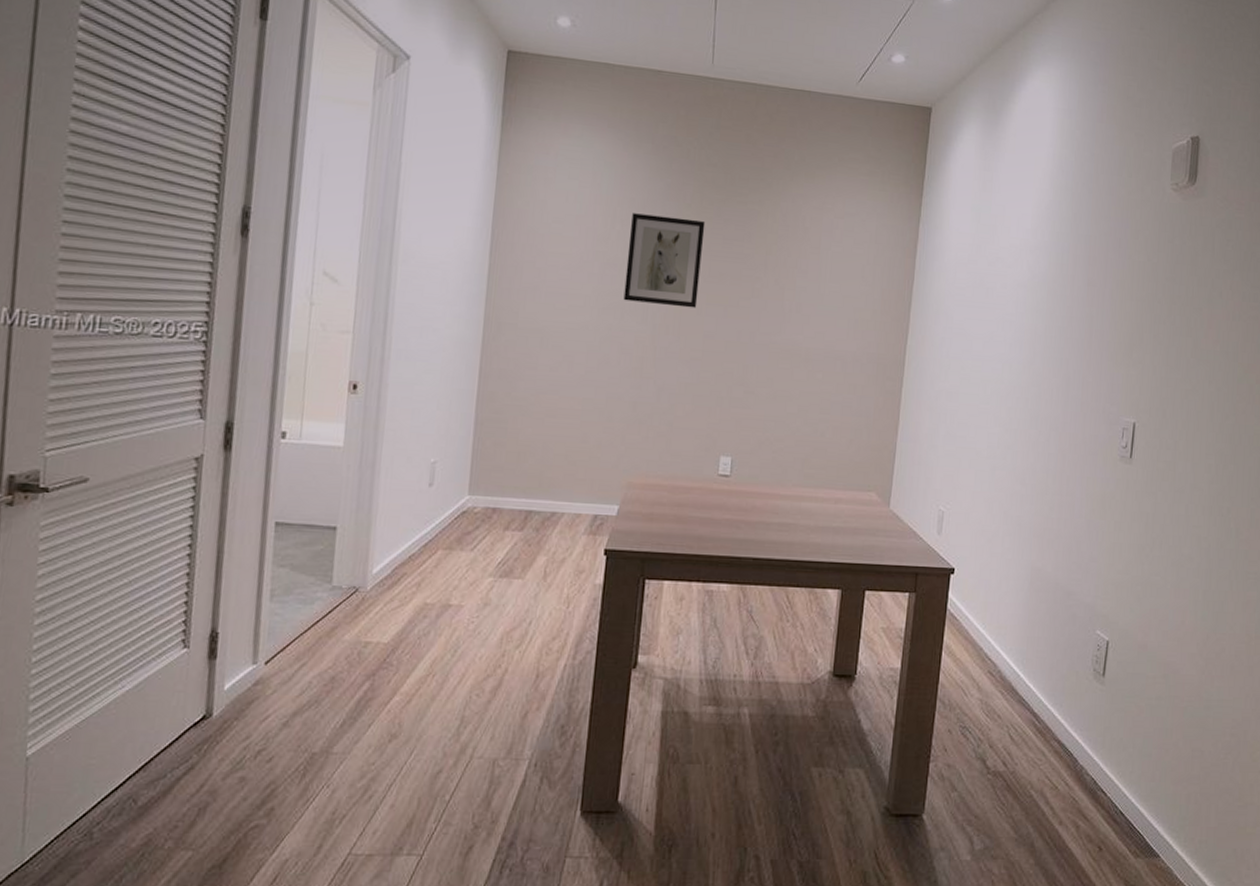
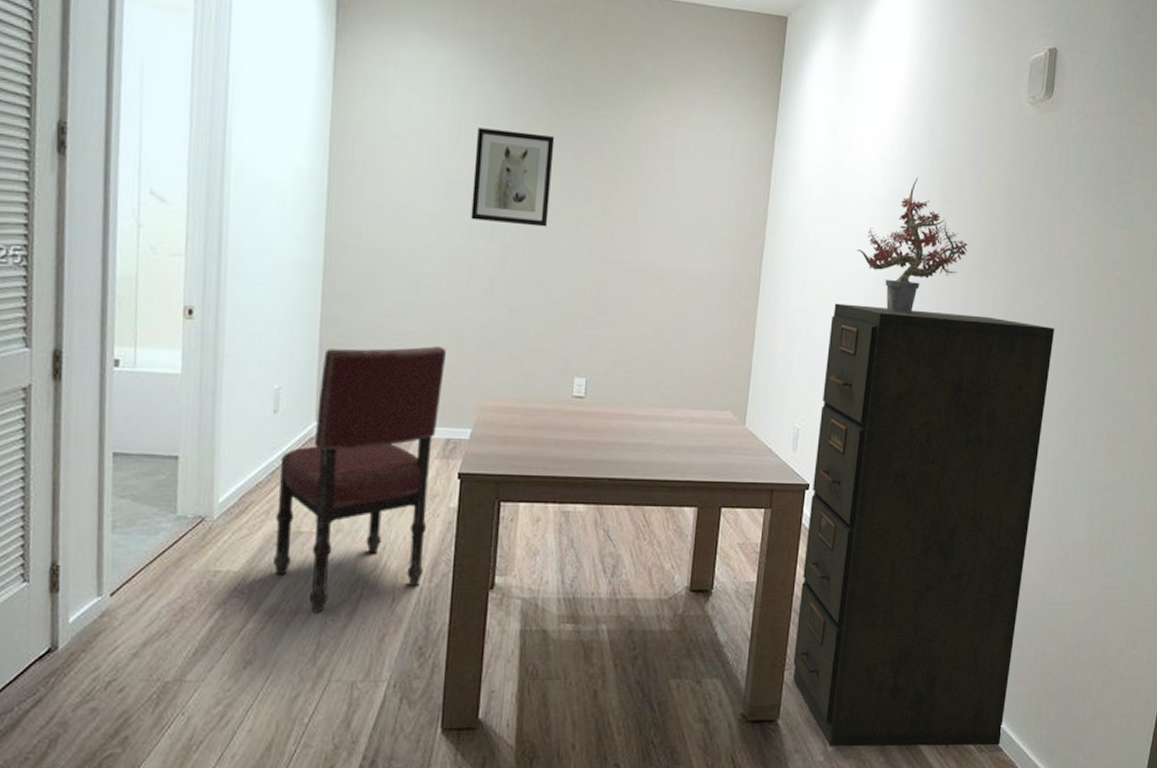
dining chair: none [421,423,596,688] -> present [272,346,446,613]
filing cabinet: none [938,386,1205,851] -> present [793,303,1055,747]
potted plant: none [1001,262,1113,397] -> present [857,177,968,314]

